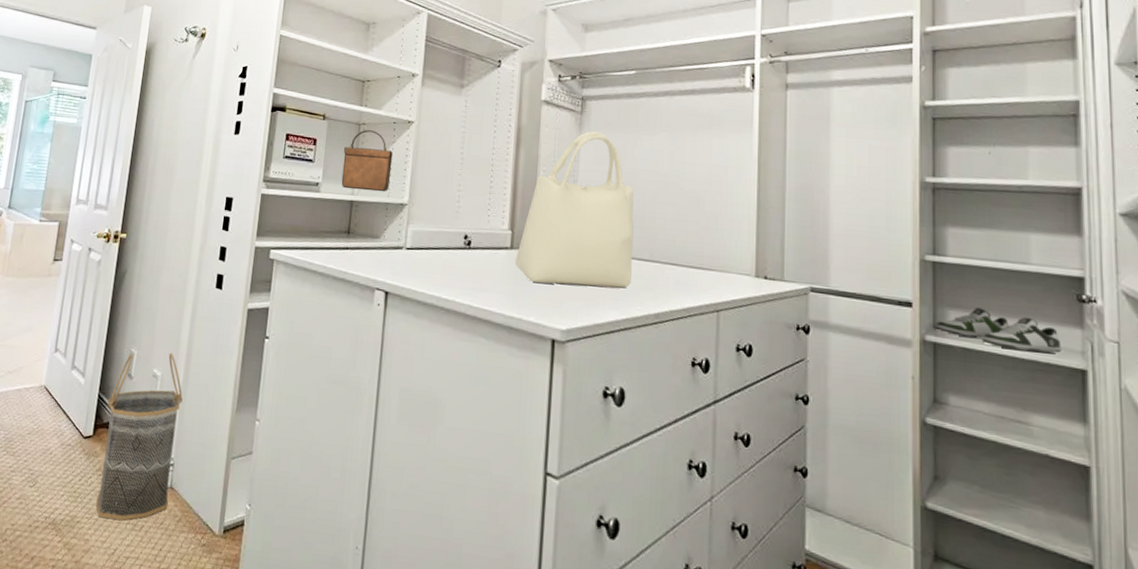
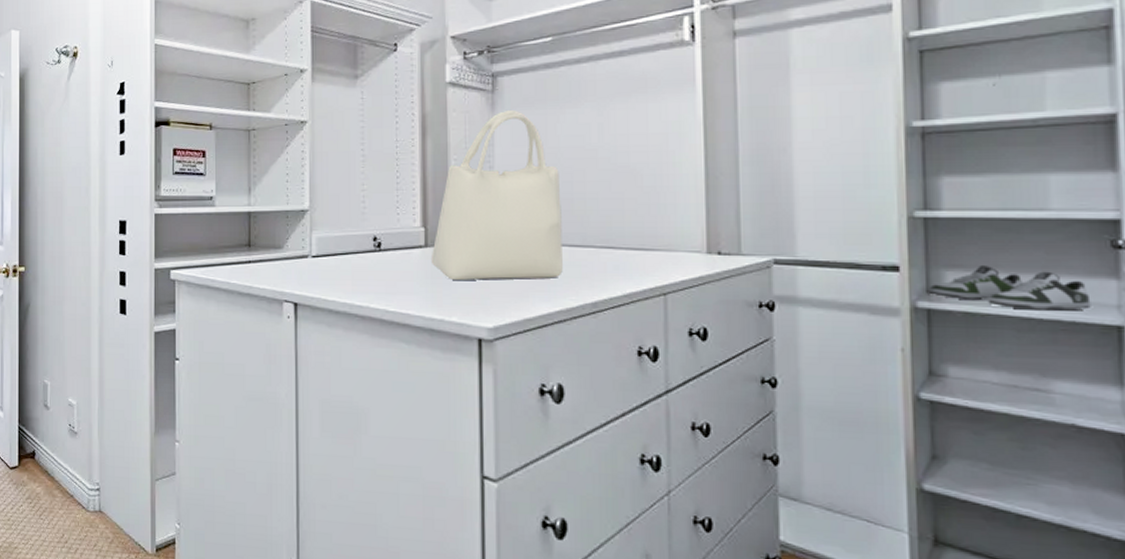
basket: present [95,352,183,521] -> none [28,381,100,544]
handbag: present [341,130,393,192] -> none [236,135,288,200]

